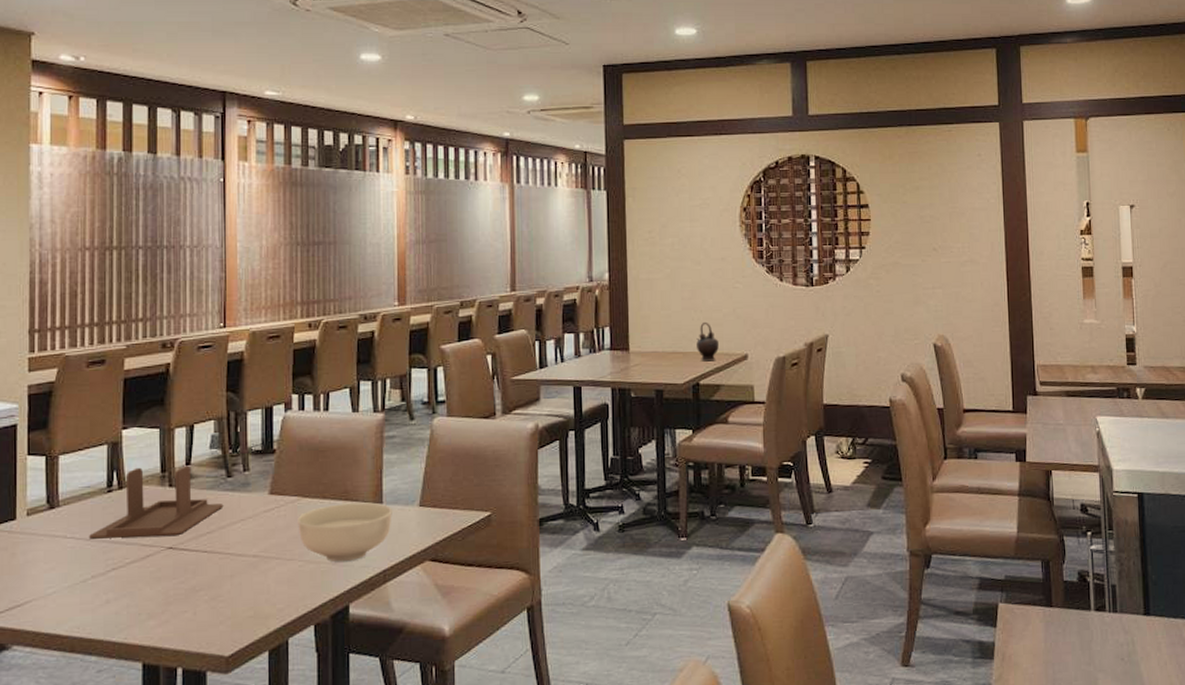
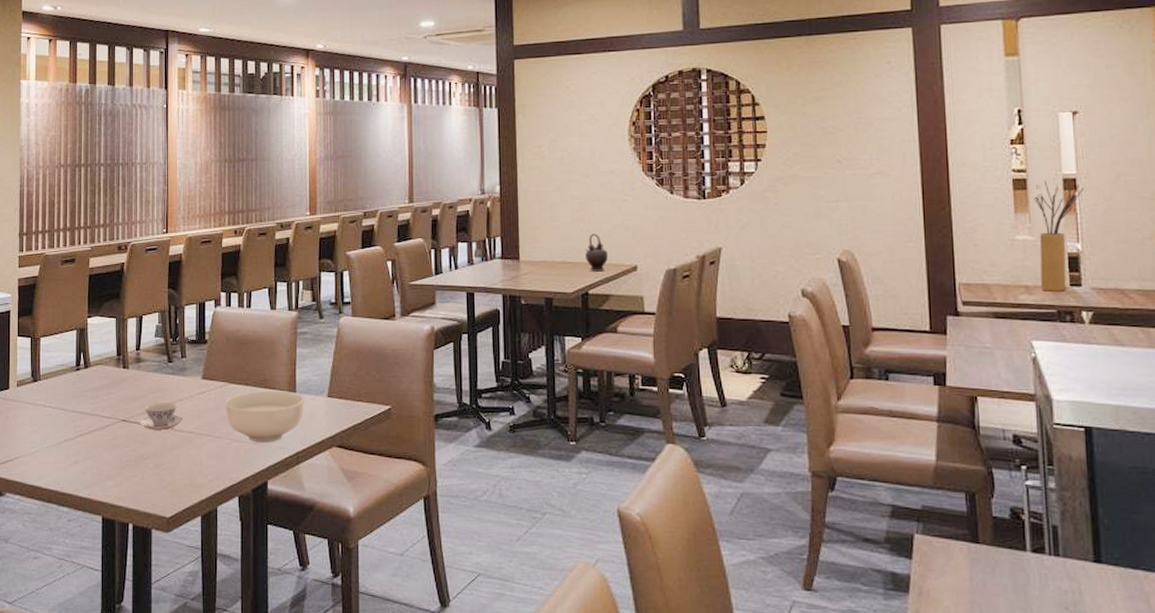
napkin holder: present [89,465,224,539] -> none [63,350,166,410]
teacup: none [190,524,245,557] -> present [139,403,183,430]
vase: none [1099,268,1139,372] -> present [1034,180,1084,293]

